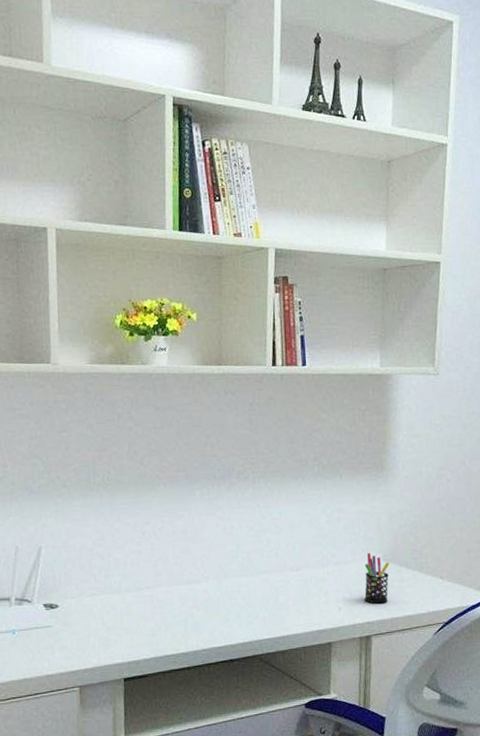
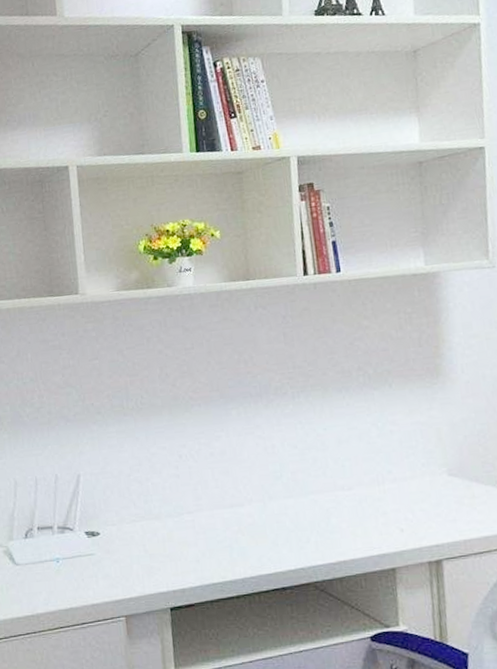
pen holder: present [364,552,389,604] -> none [426,467,458,524]

